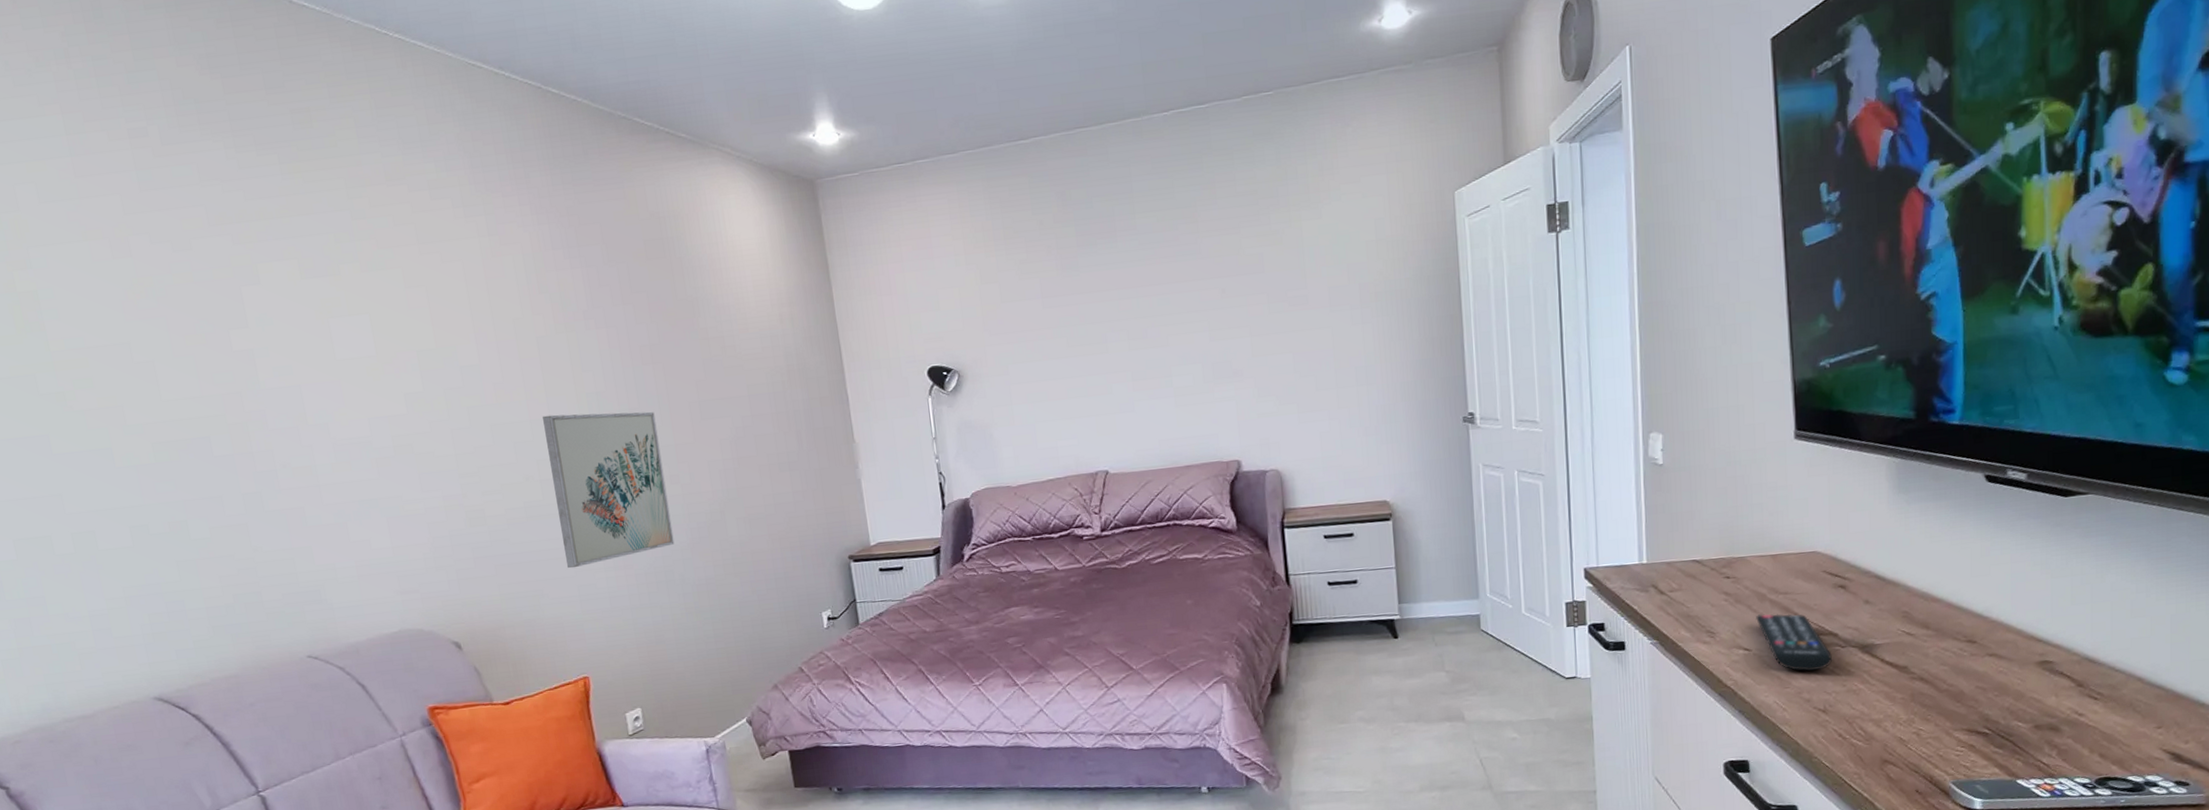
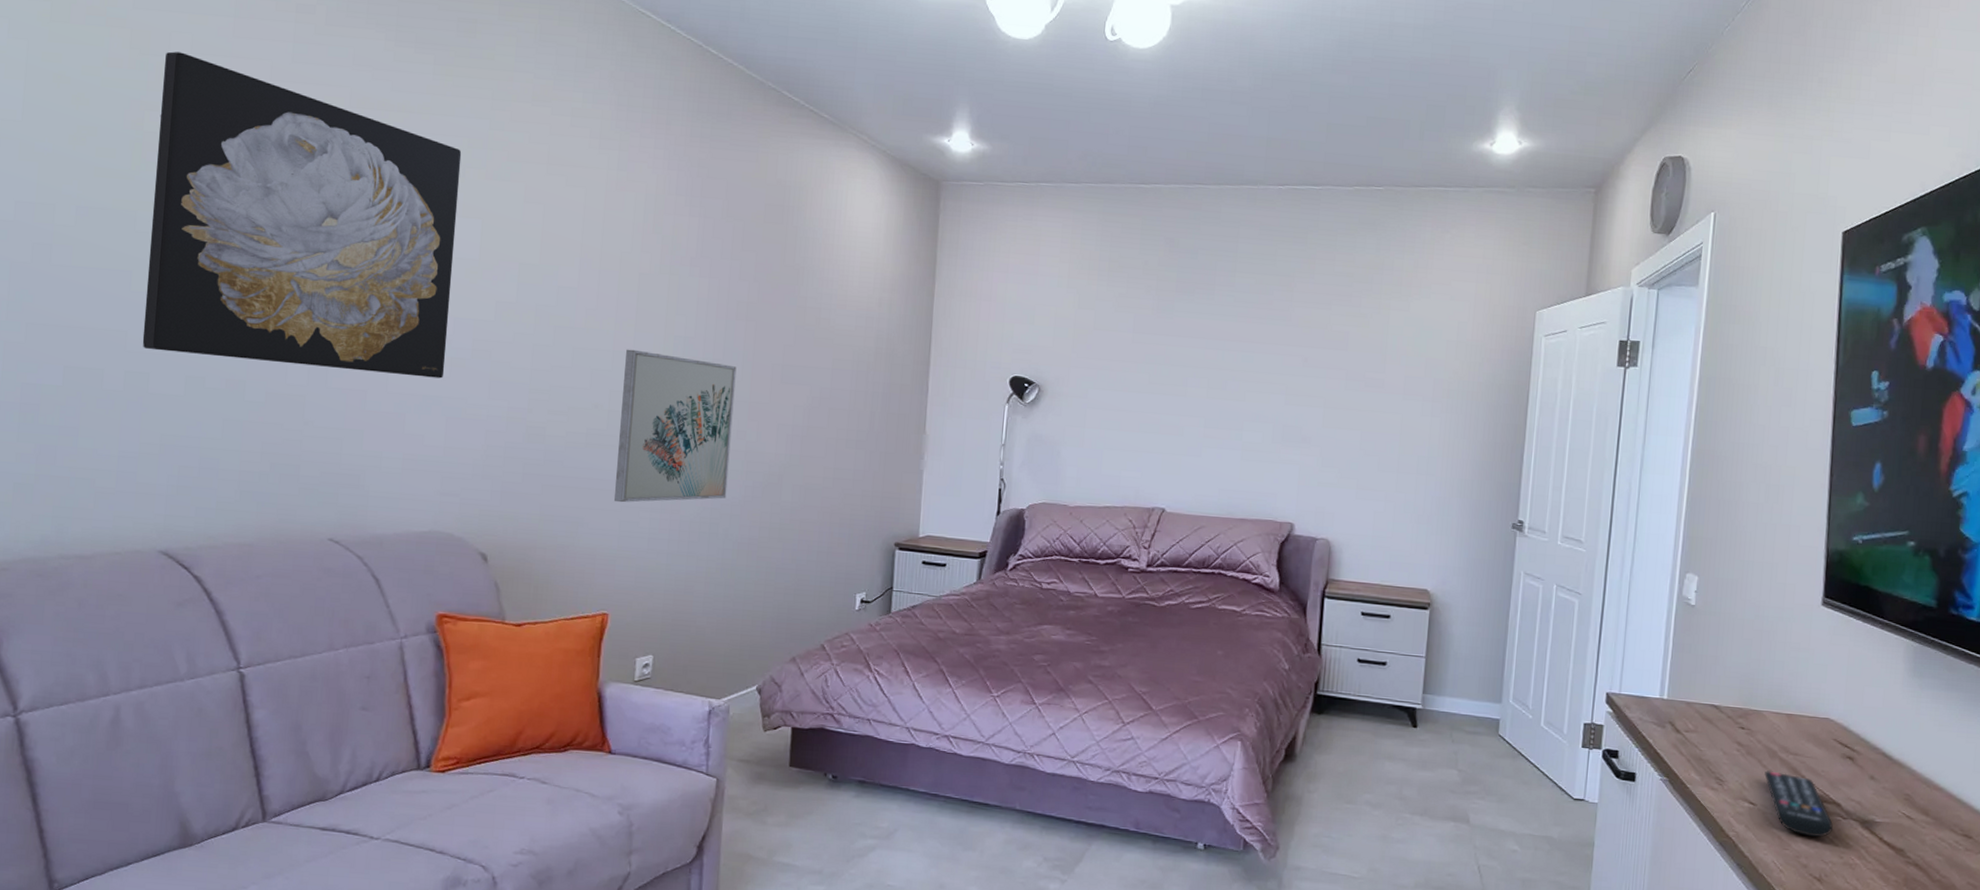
wall art: none [15,204,373,508] -> present [142,51,462,379]

